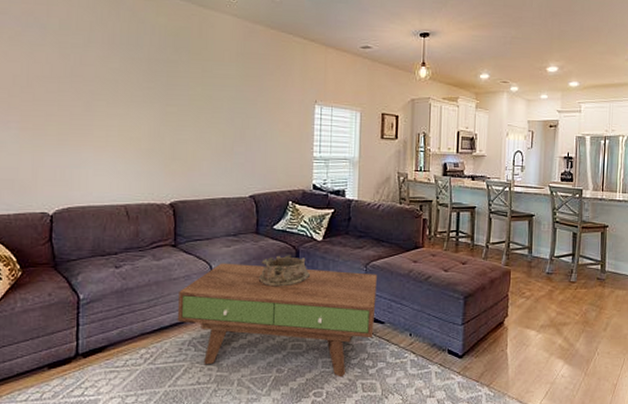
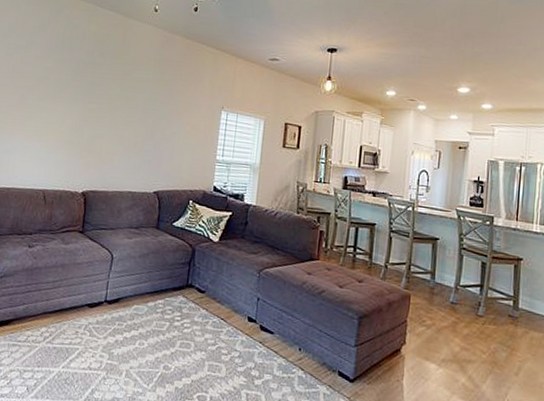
coffee table: present [177,263,377,378] -> none [76,253,270,384]
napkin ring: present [259,255,310,287] -> none [155,252,204,284]

